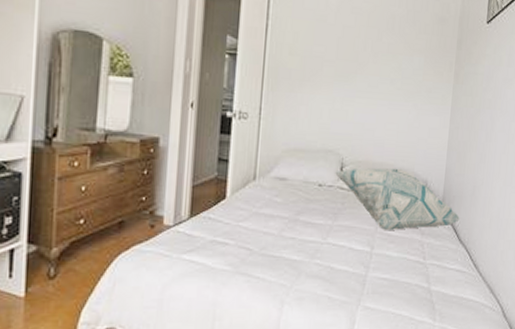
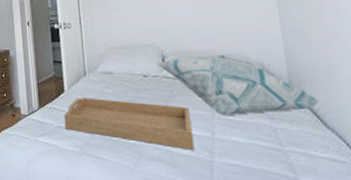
serving tray: none [219,206,356,265] -> present [64,98,195,150]

